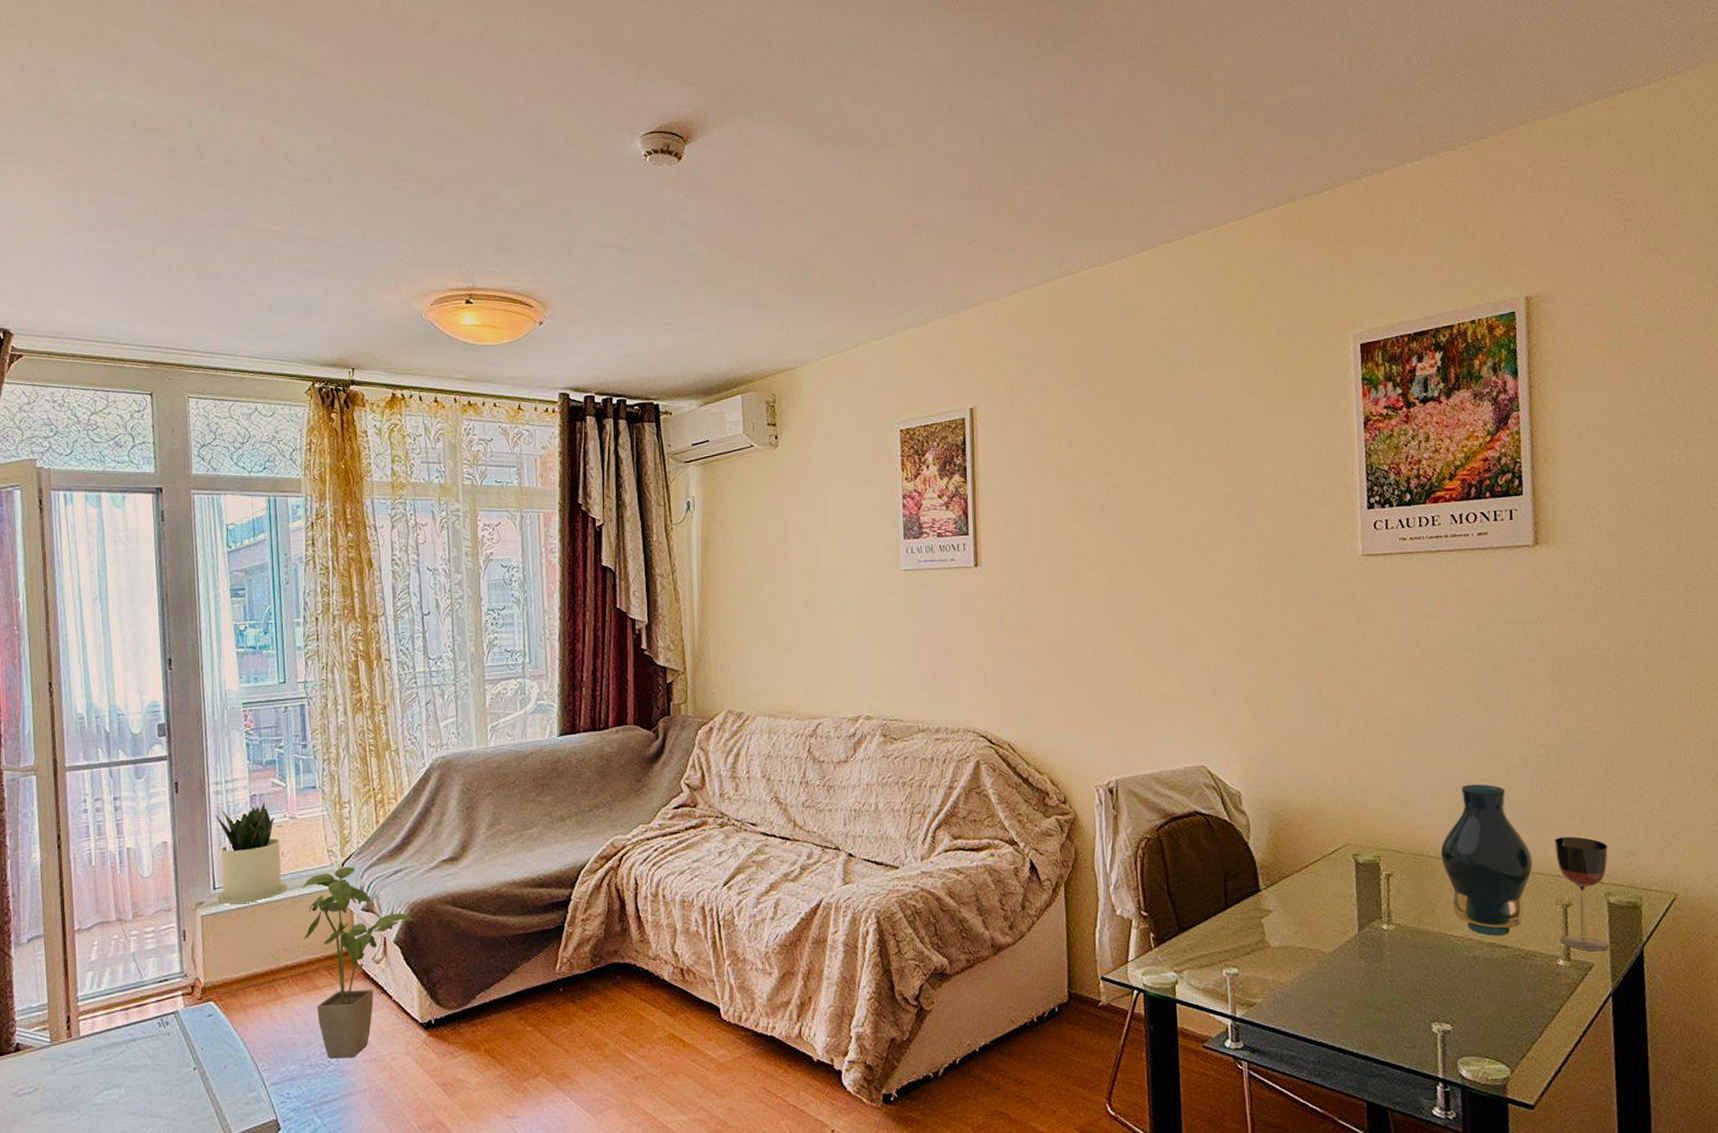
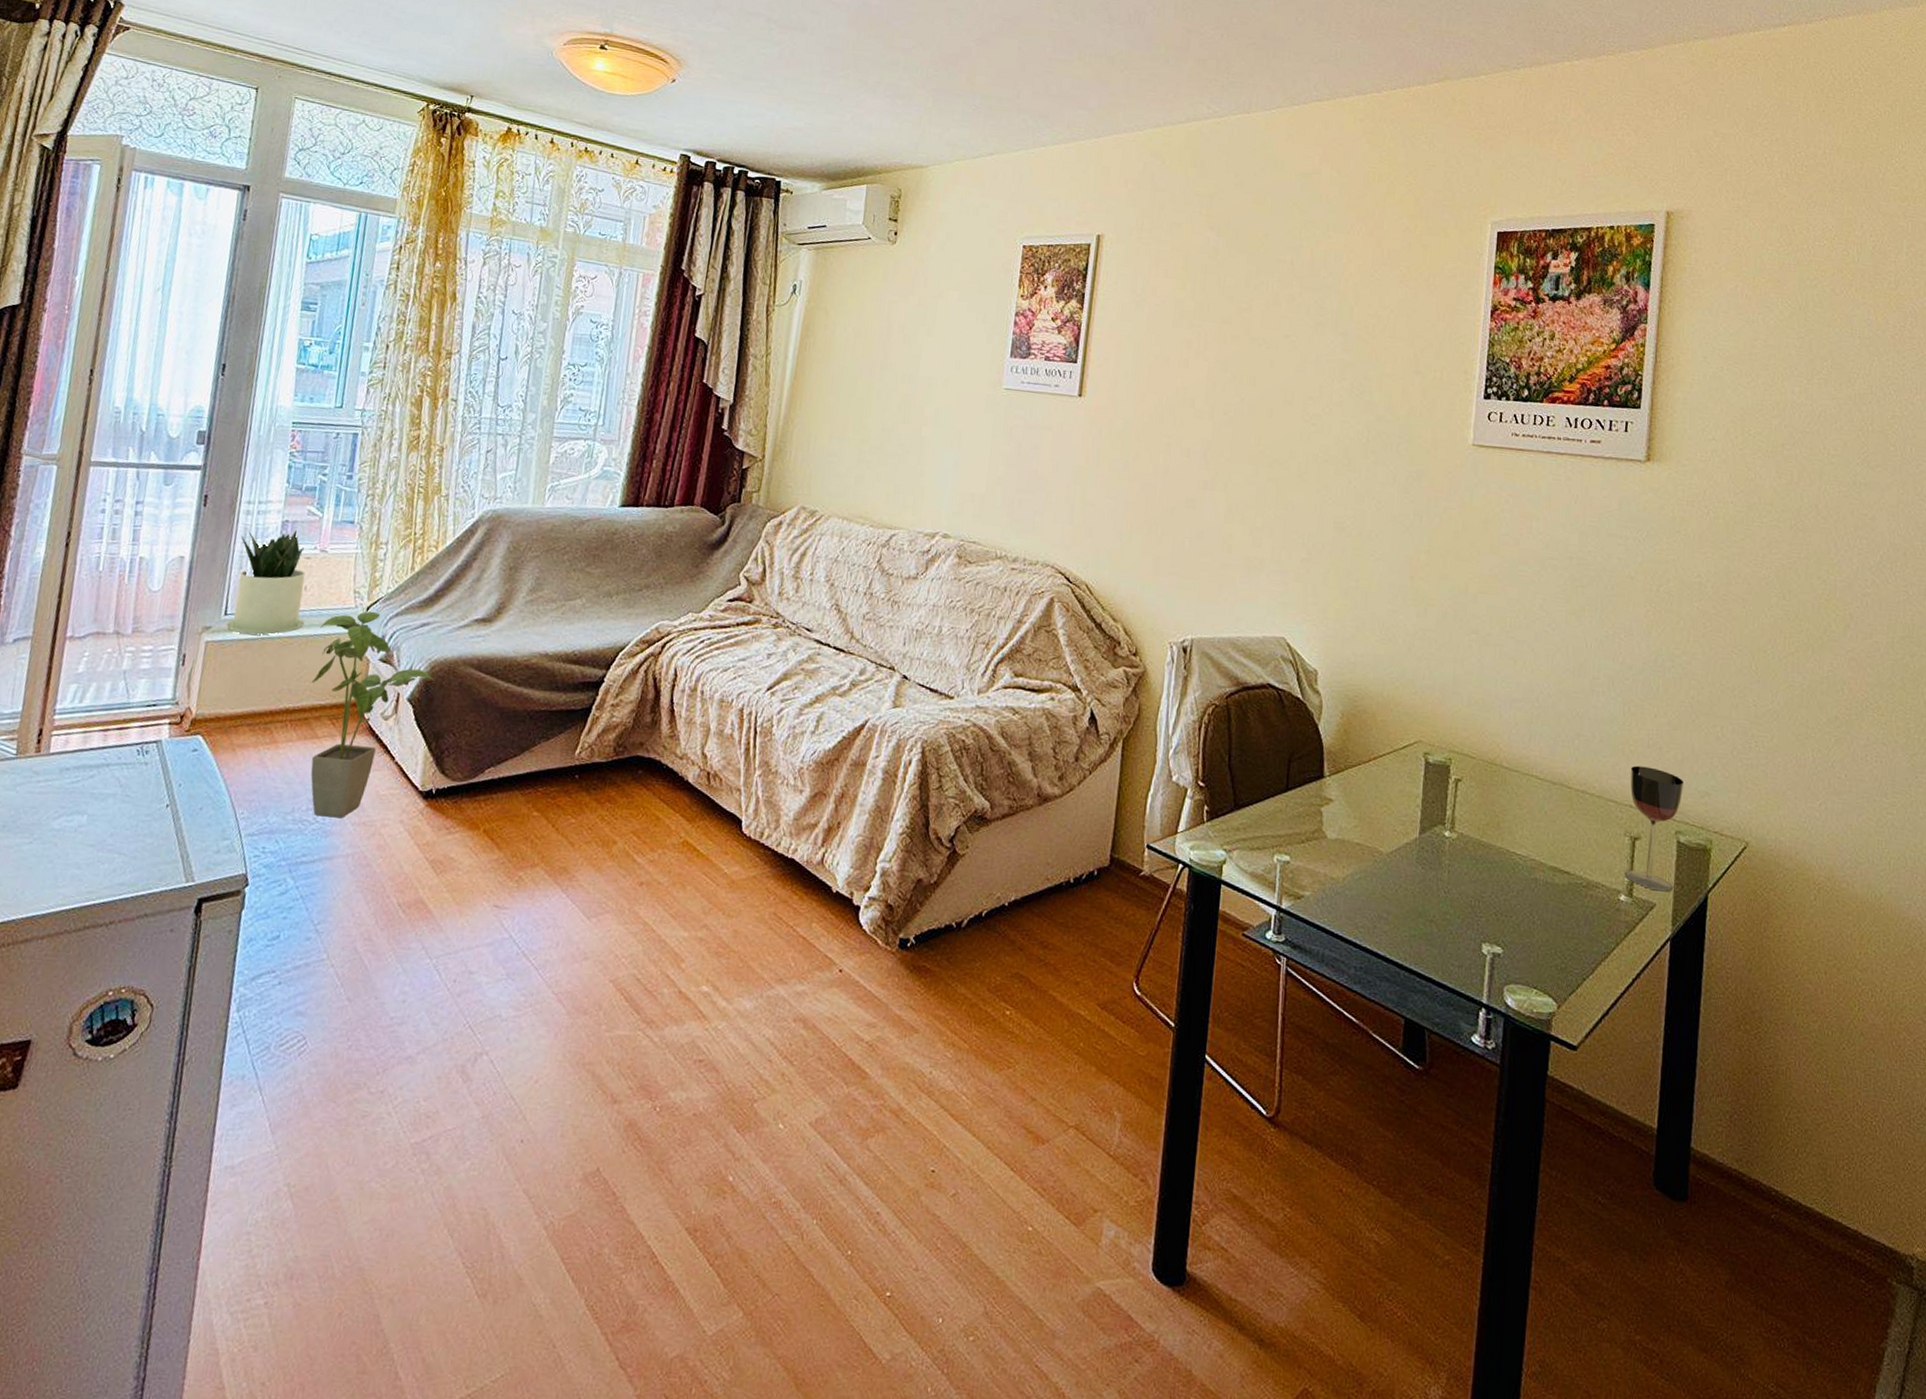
vase: present [1440,784,1533,936] -> none [1513,697,1606,861]

